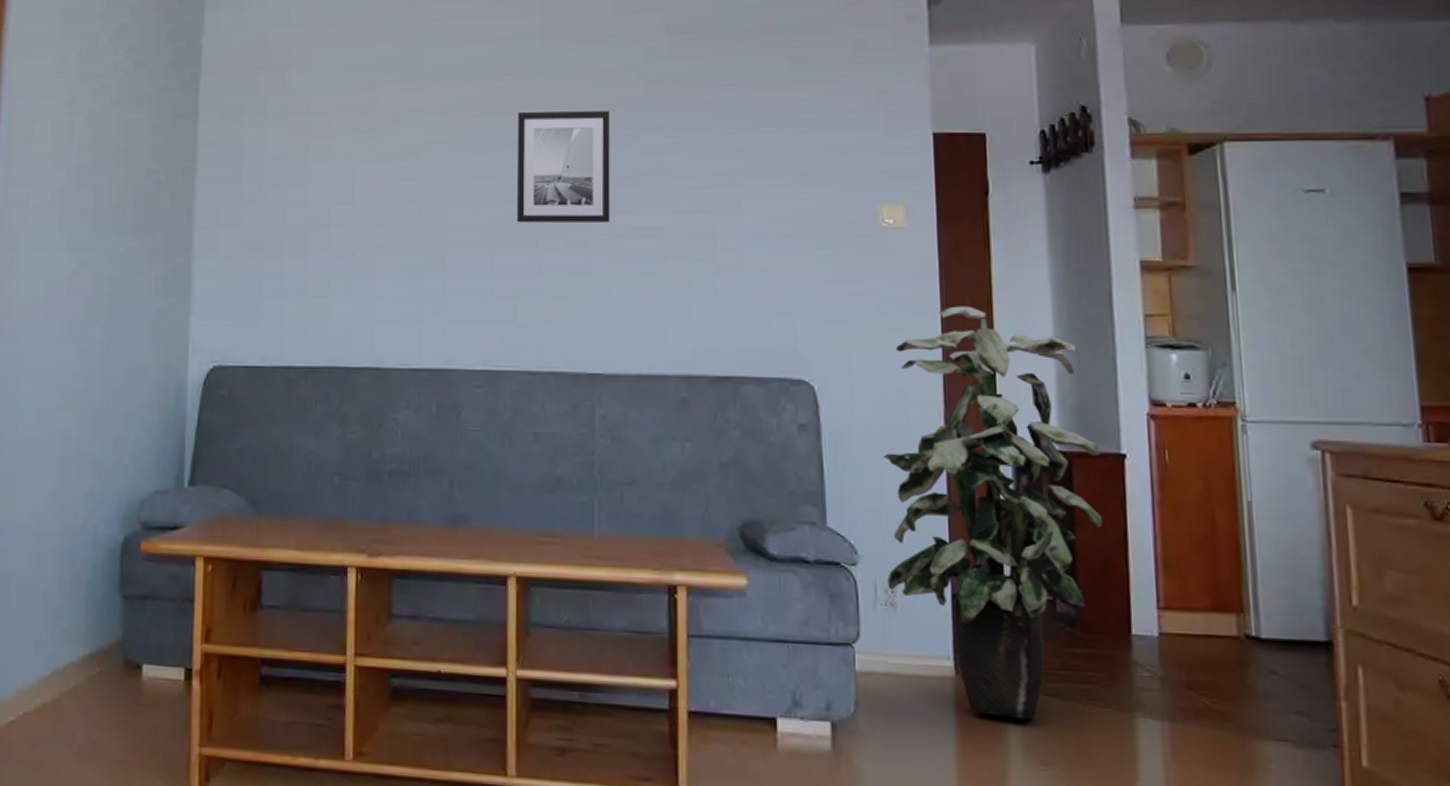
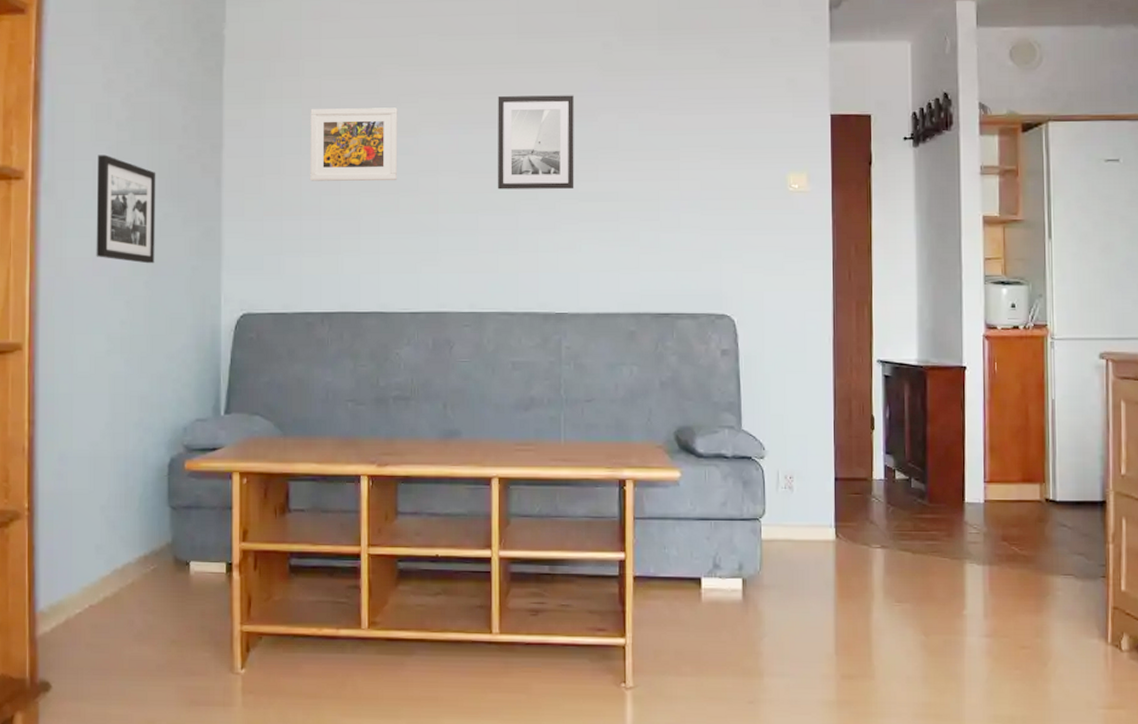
picture frame: none [49,180,120,306] -> present [96,154,156,264]
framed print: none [295,126,399,212] -> present [310,107,398,181]
indoor plant: present [883,306,1103,720] -> none [786,253,948,569]

